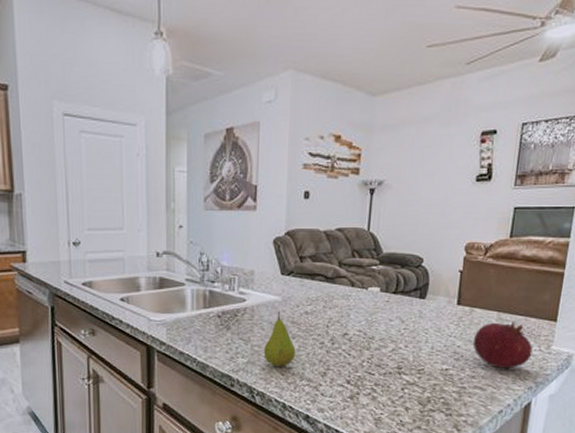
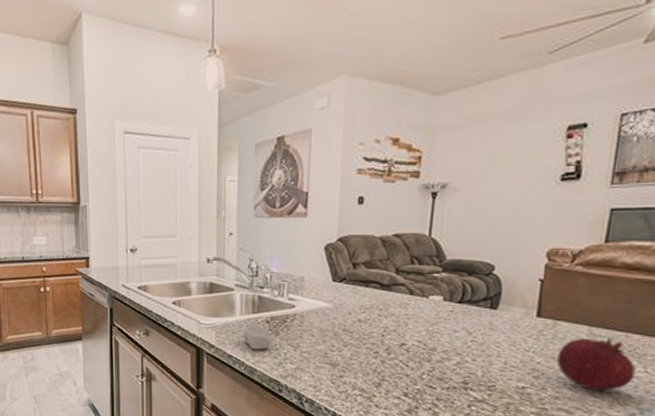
soap bar: none [195,319,222,346] -> present [244,324,271,350]
fruit: present [264,311,296,367] -> none [313,318,348,376]

